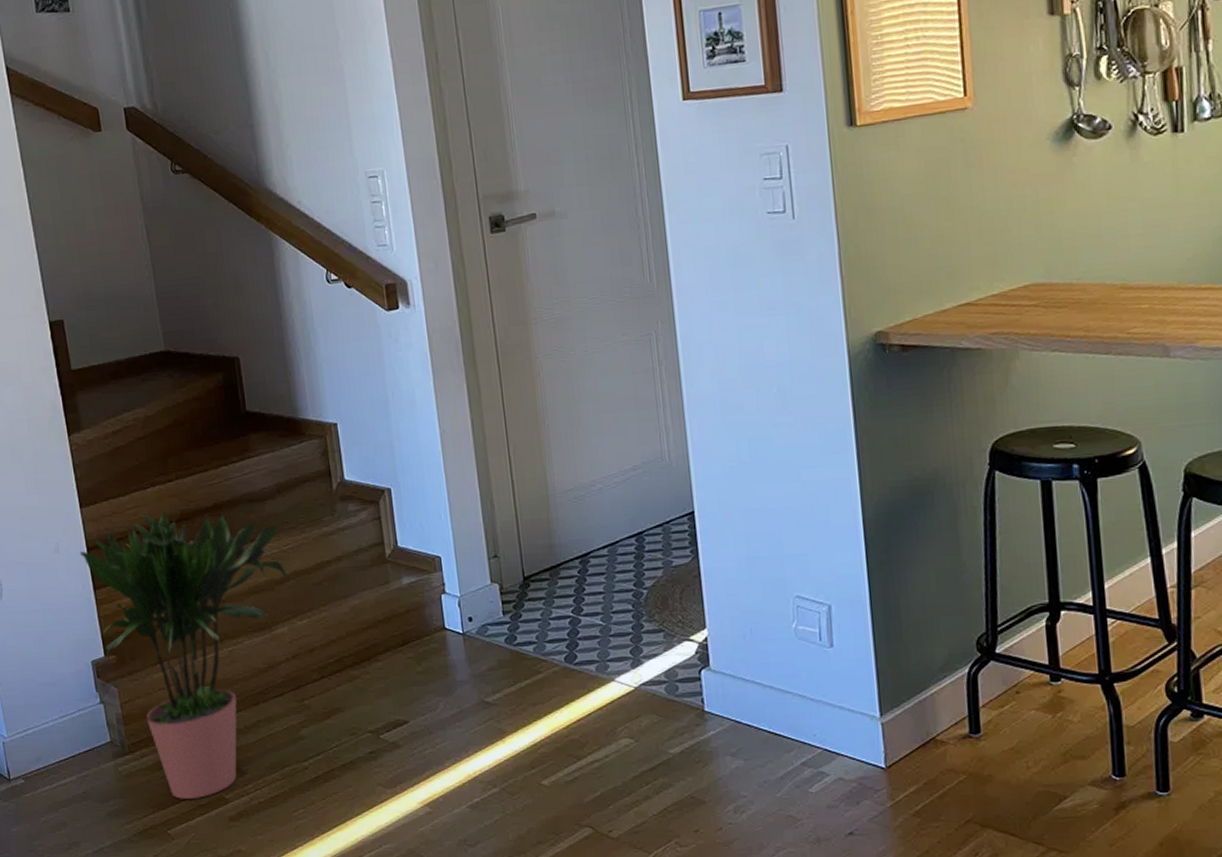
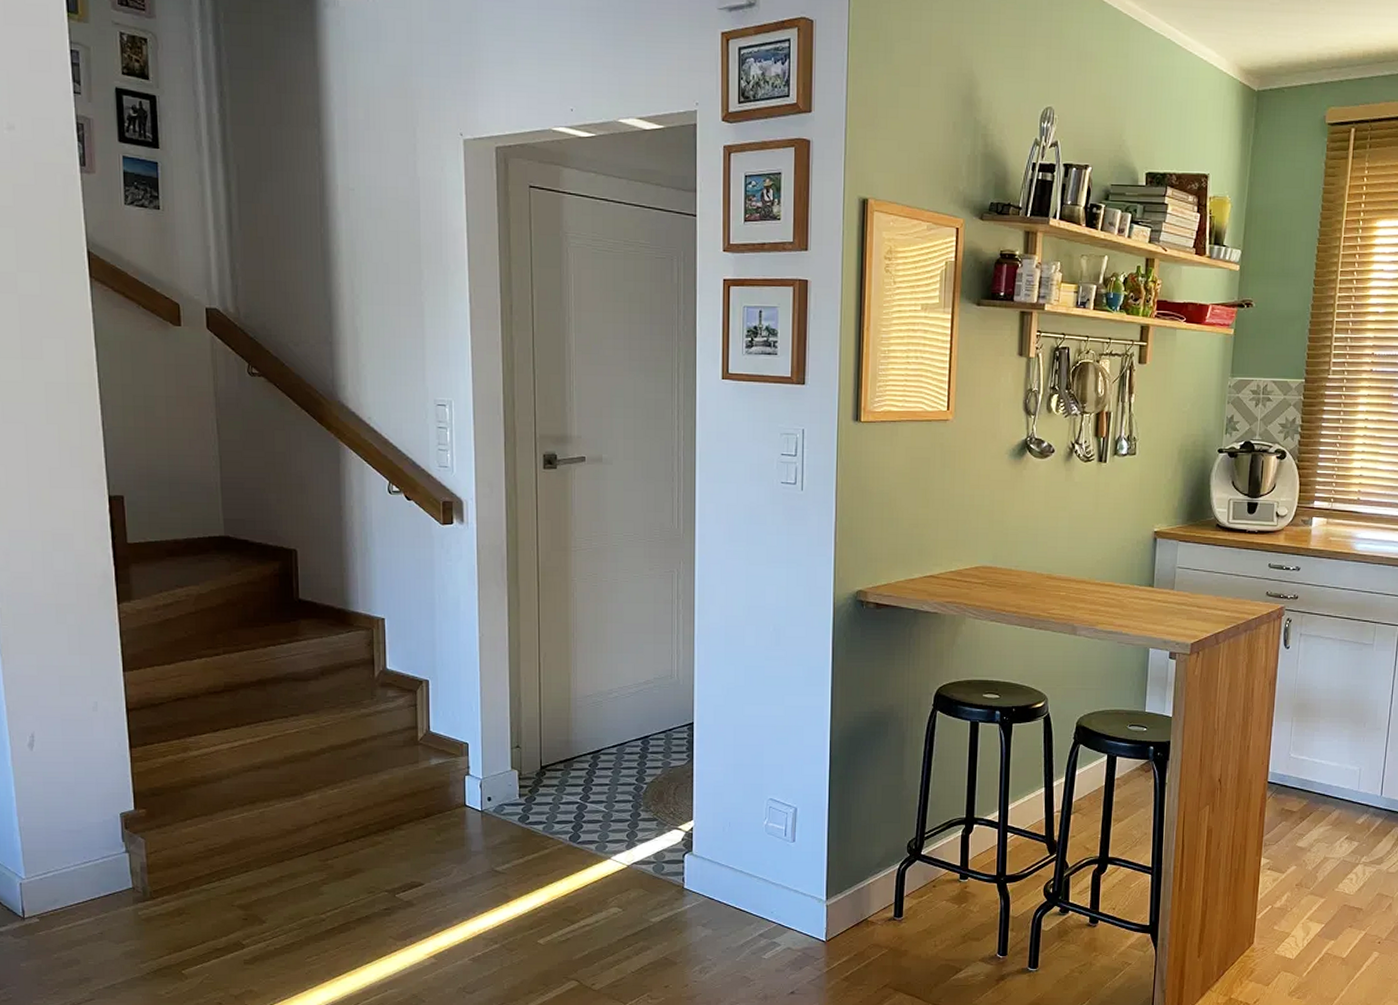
potted plant: present [79,511,287,799] -> none [118,681,323,943]

